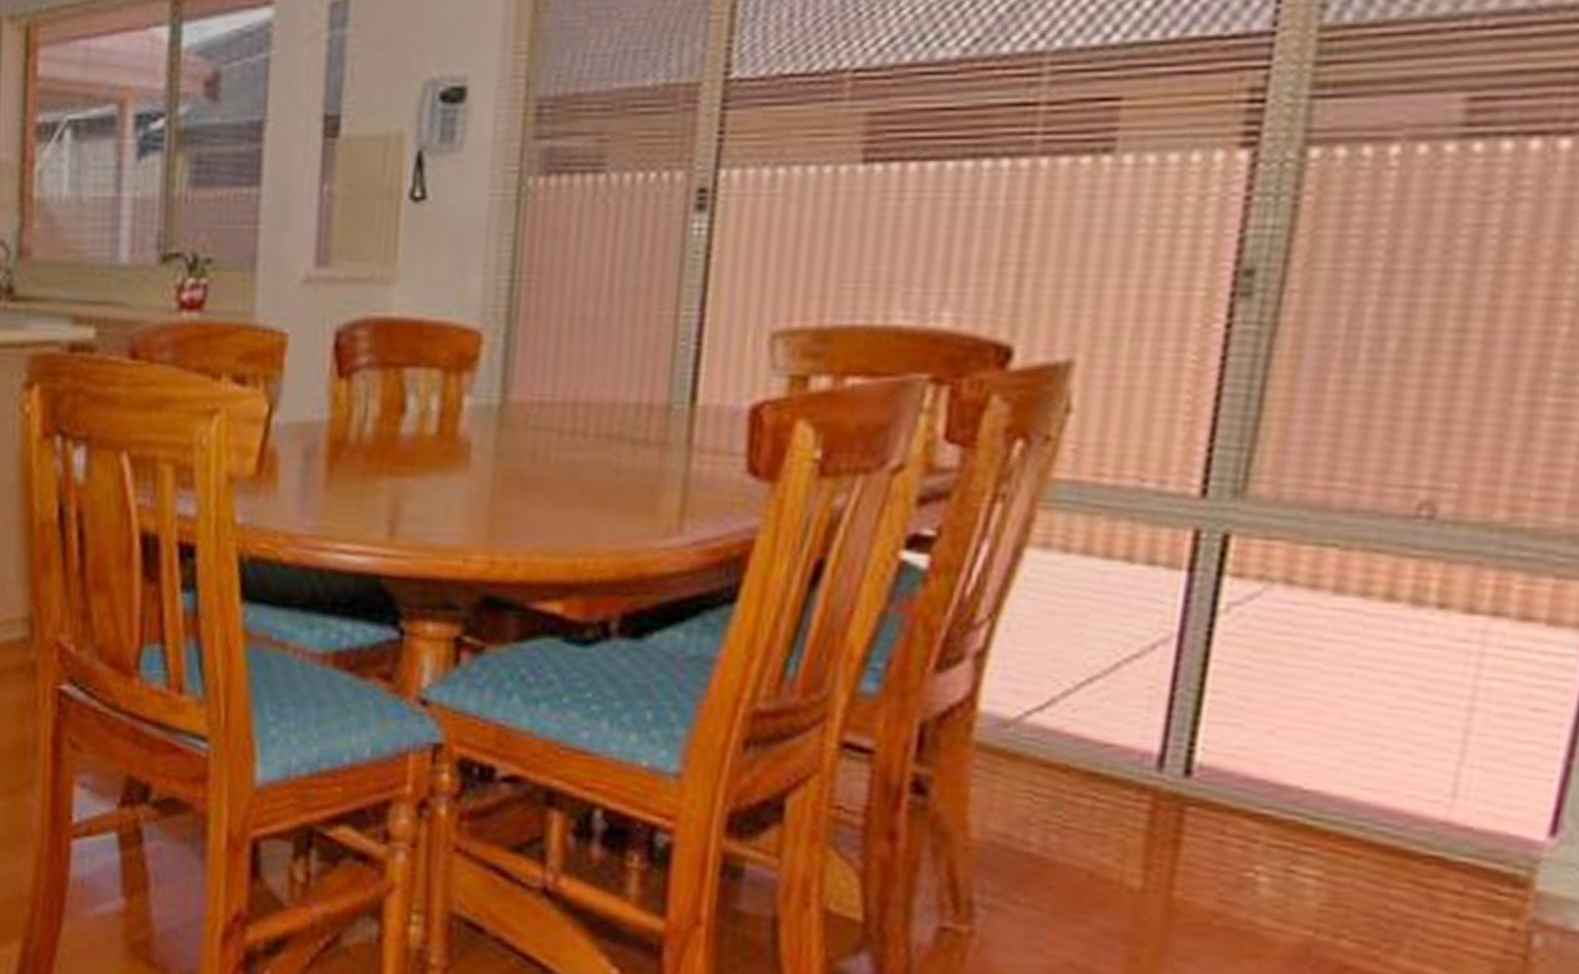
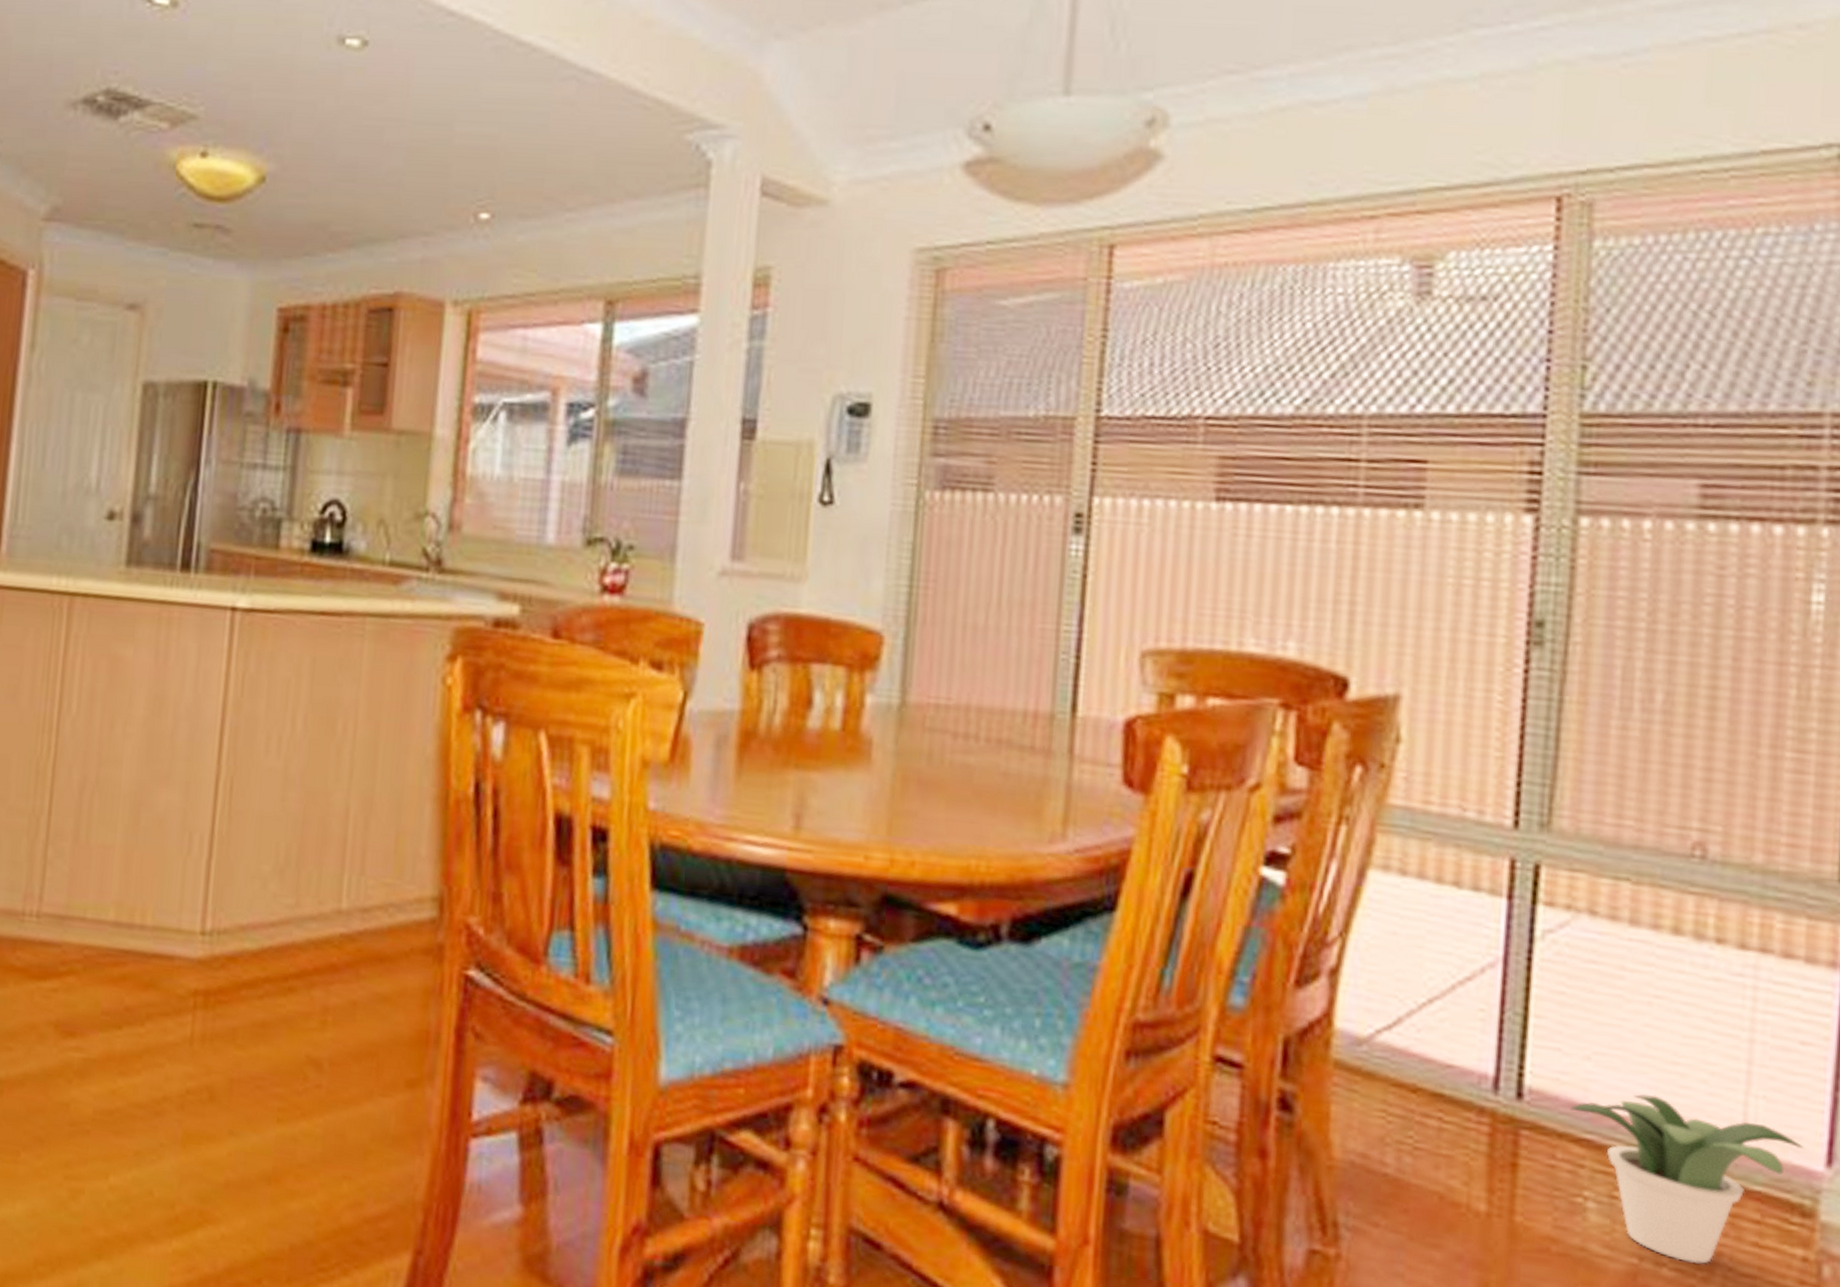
potted plant: none [1246,767,1524,935] -> present [1570,1094,1804,1264]

